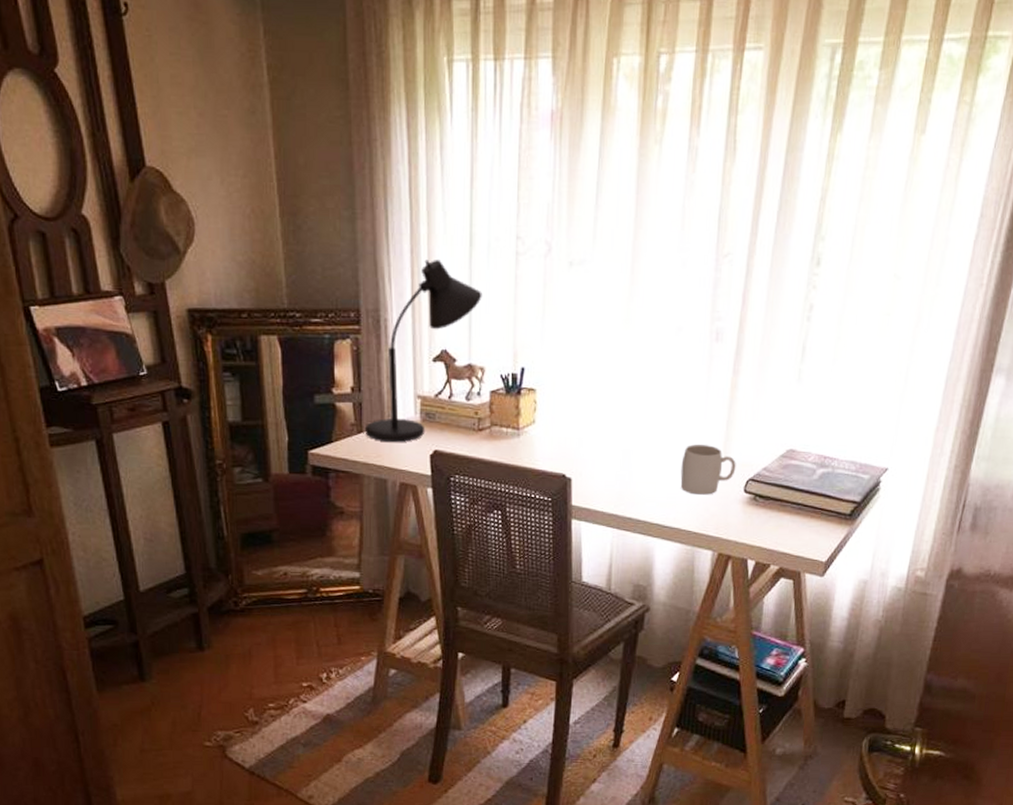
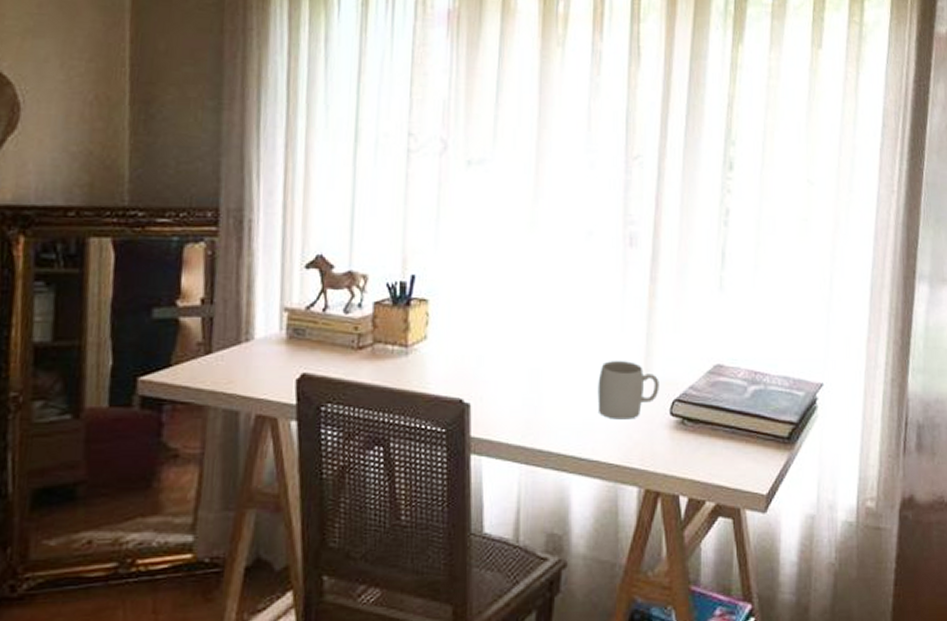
desk lamp: present [364,259,482,442] -> none [214,155,368,364]

